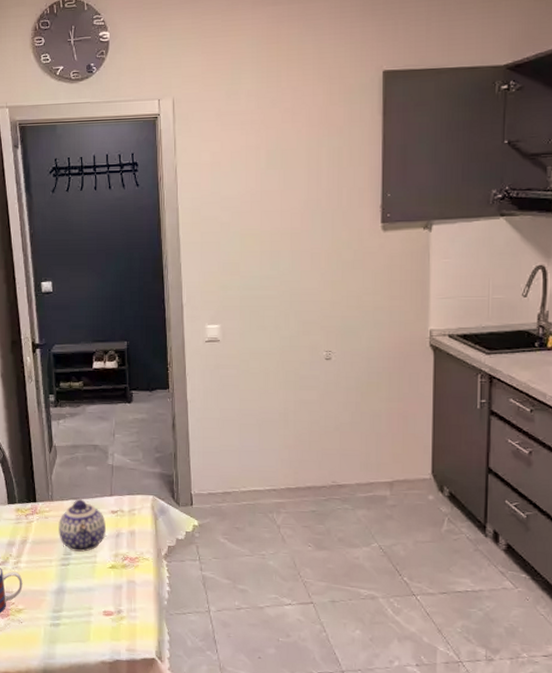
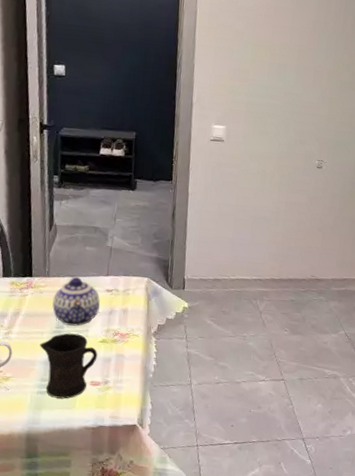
mug: none [49,559,108,631] -> present [40,333,98,399]

